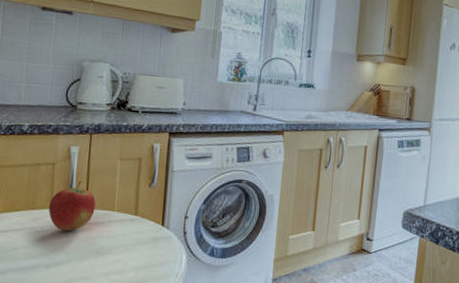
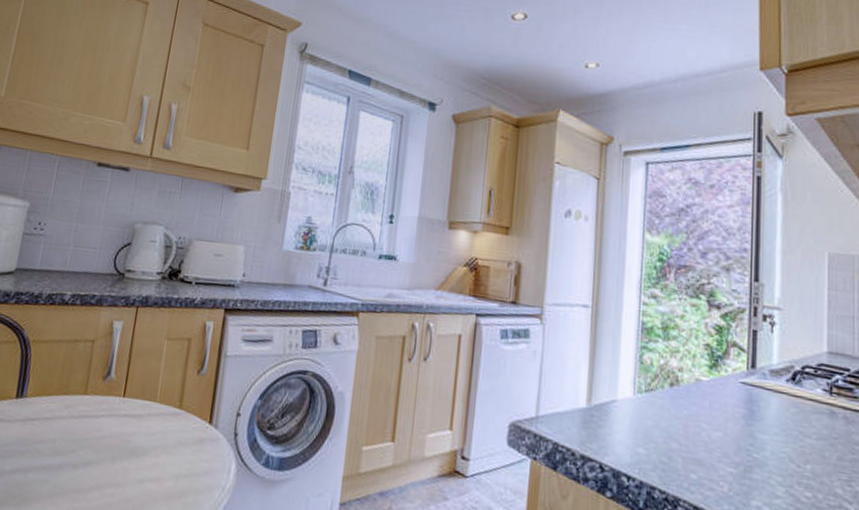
apple: present [49,181,96,231] -> none [82,363,136,424]

